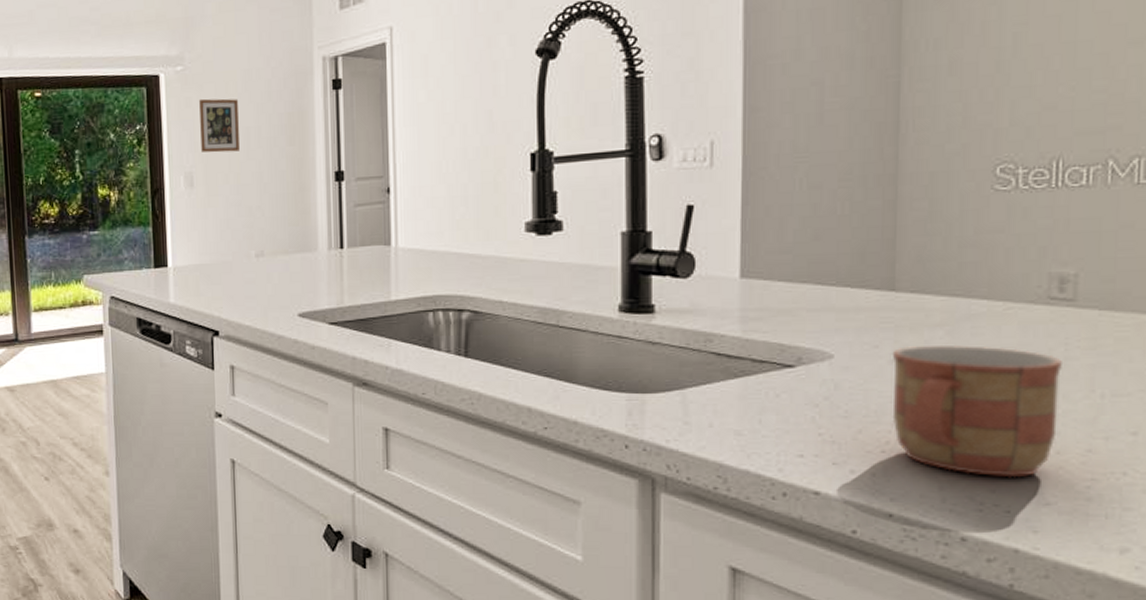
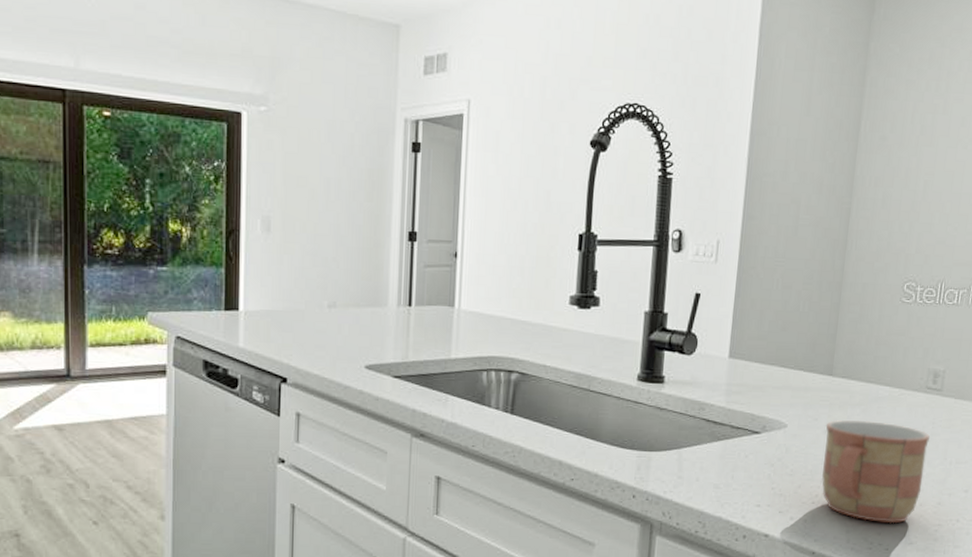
picture frame: present [199,98,239,153] -> none [280,143,320,201]

